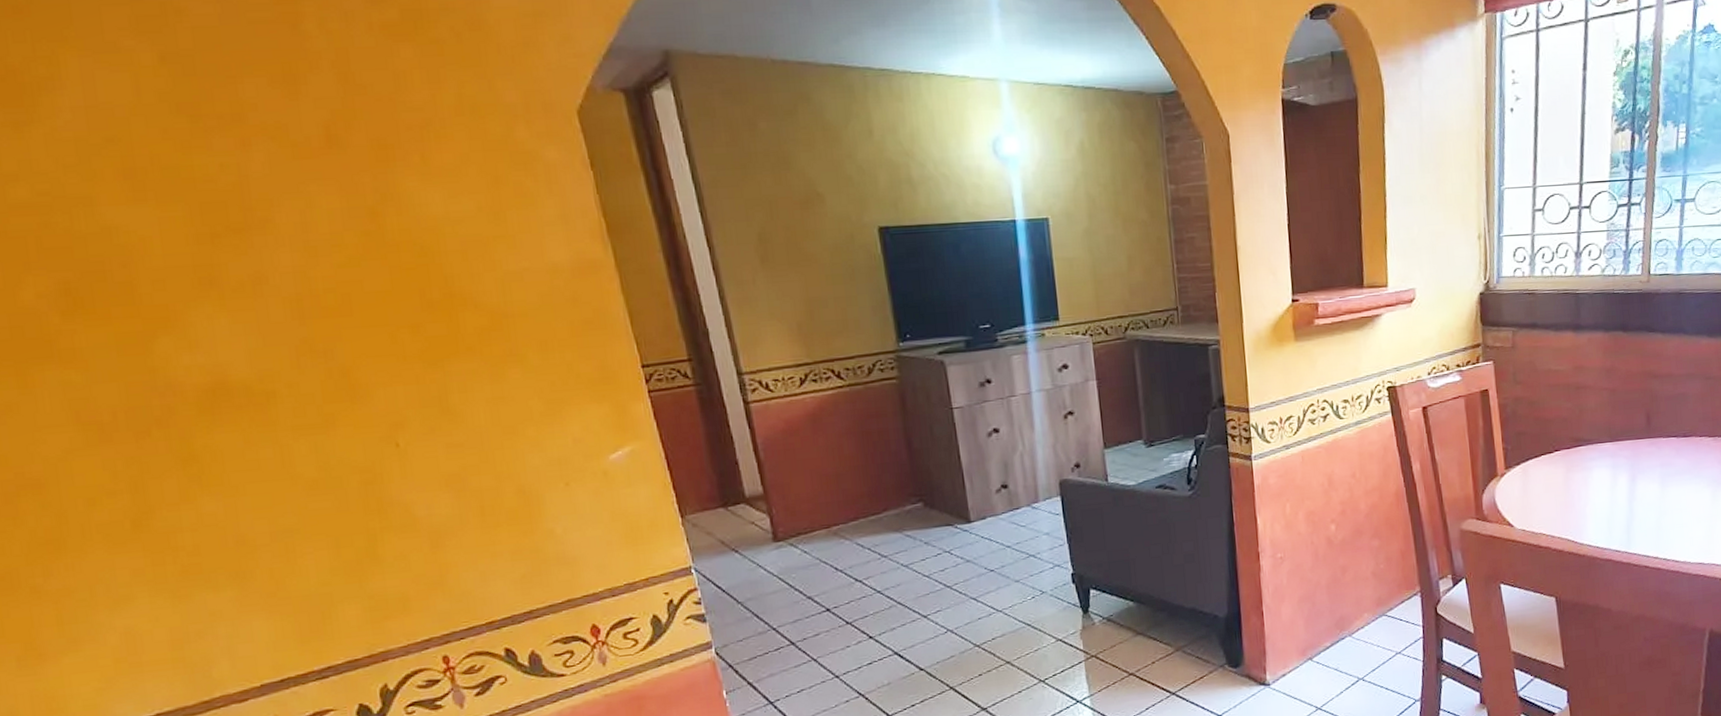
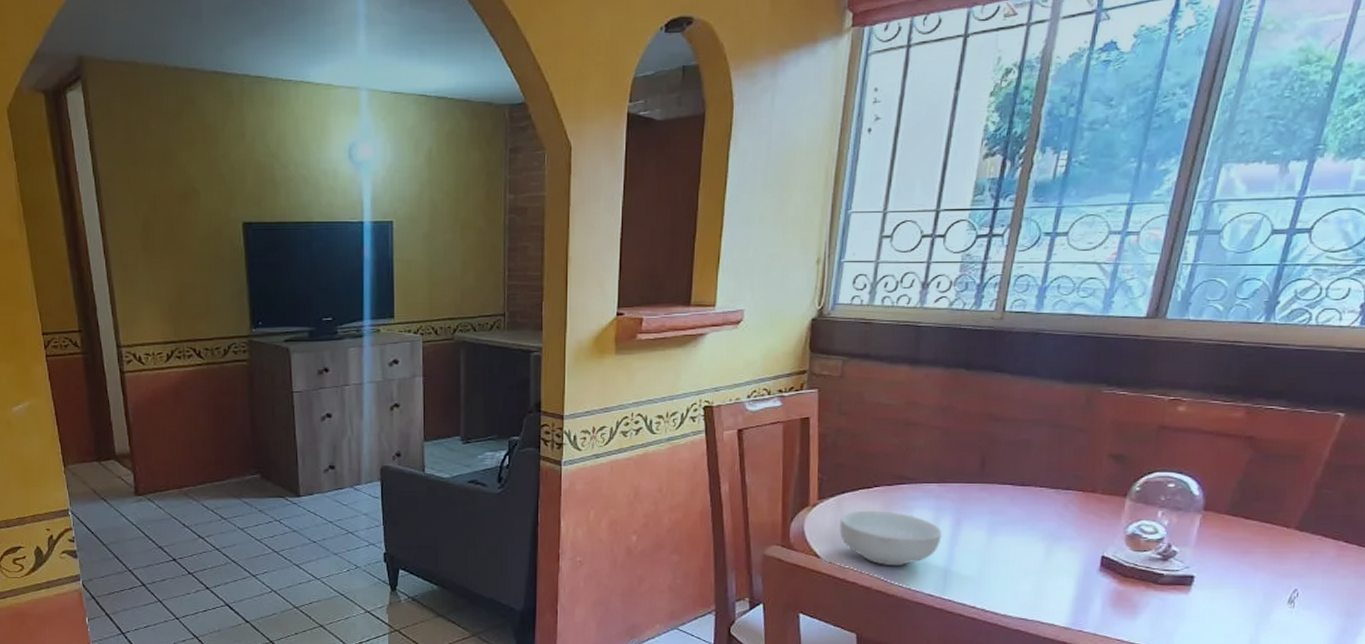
cereal bowl: none [1527,474,1621,527] -> present [839,510,942,565]

